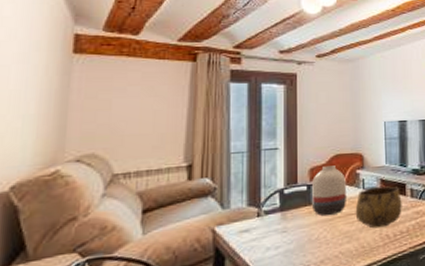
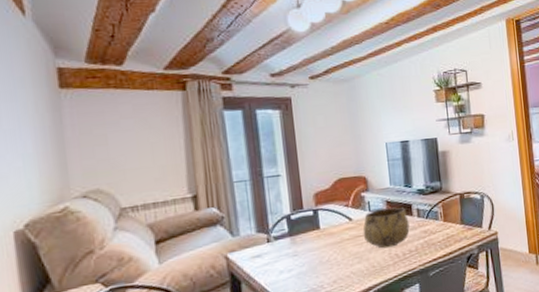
vase: present [312,165,346,216] -> none [318,189,354,239]

